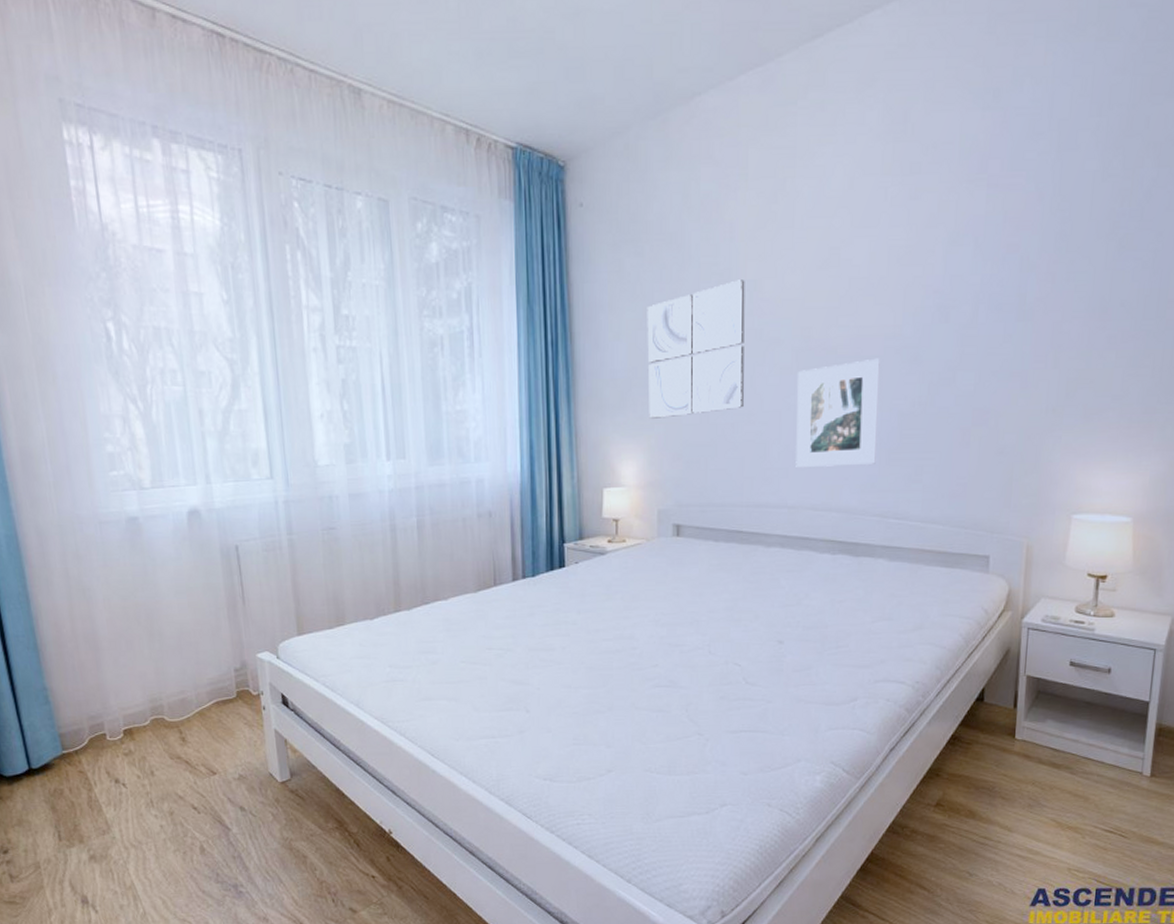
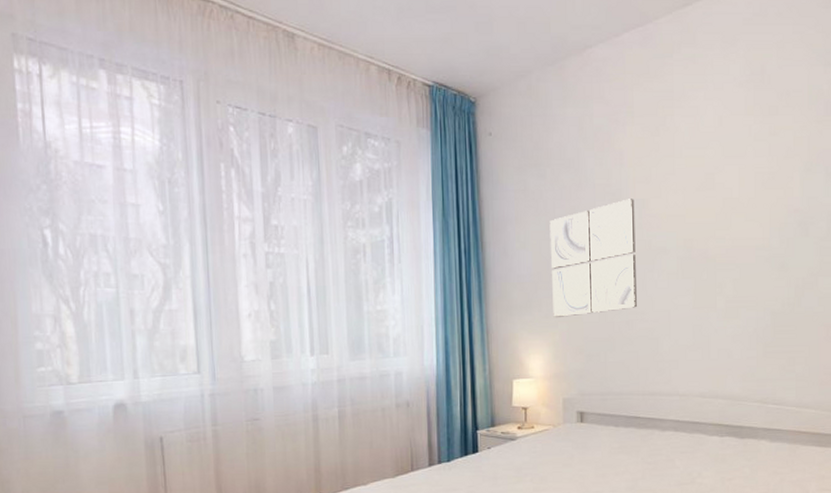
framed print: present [796,358,880,469] -> none [683,265,754,361]

